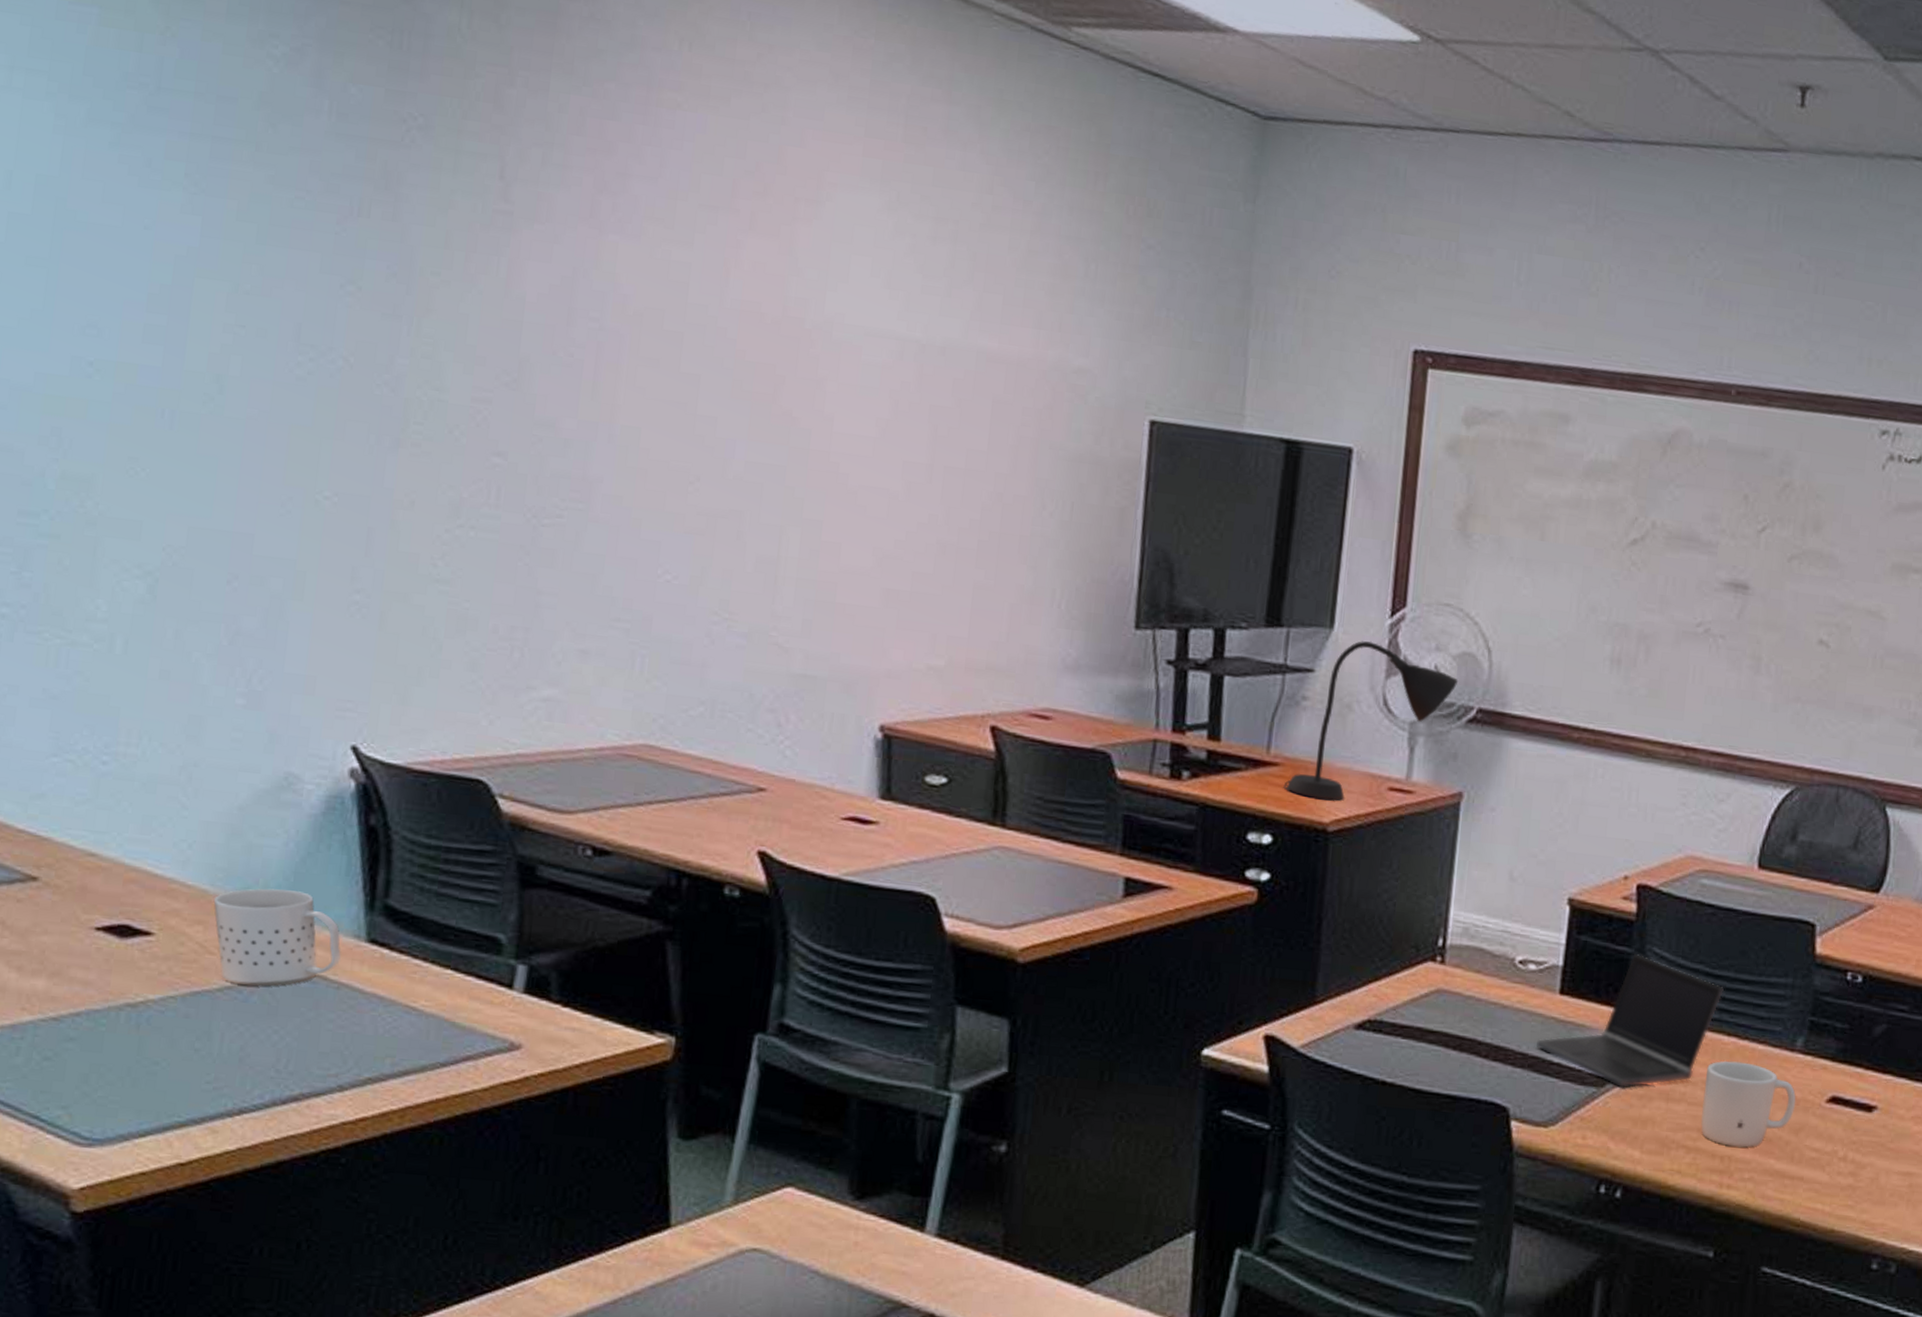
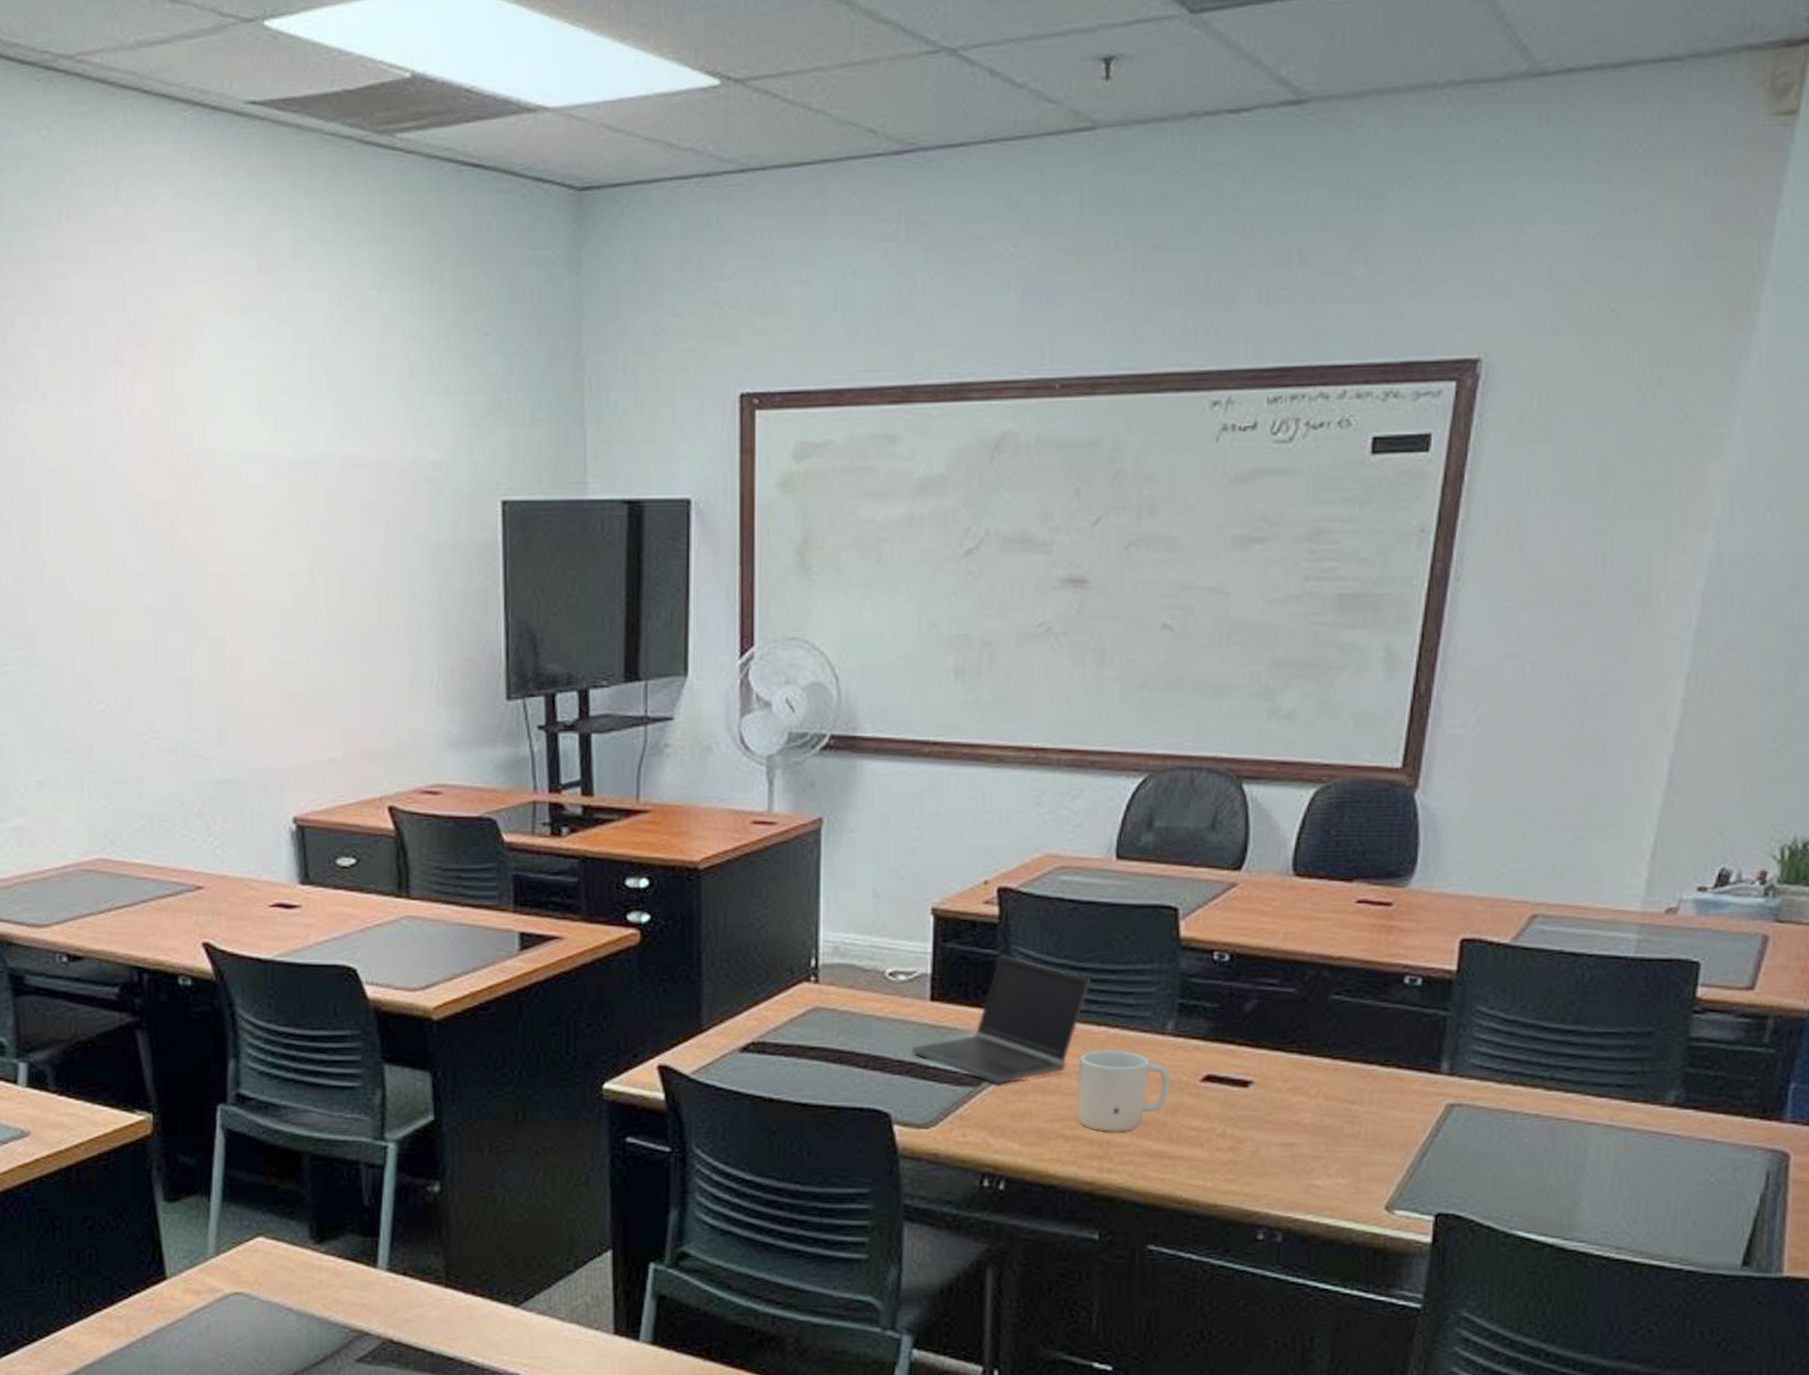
desk lamp: present [1283,641,1459,800] -> none [654,683,810,840]

